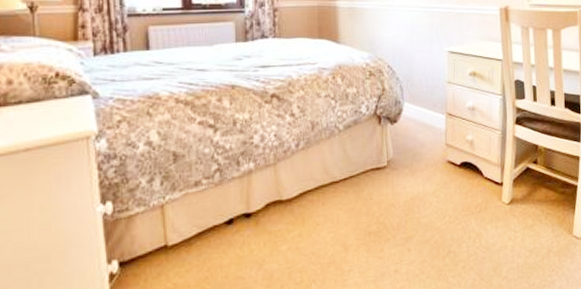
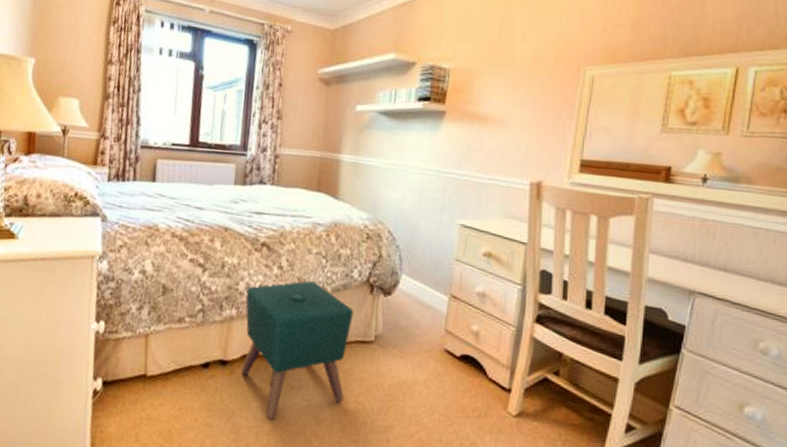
ottoman: none [262,122,367,258] -> present [241,281,354,420]

